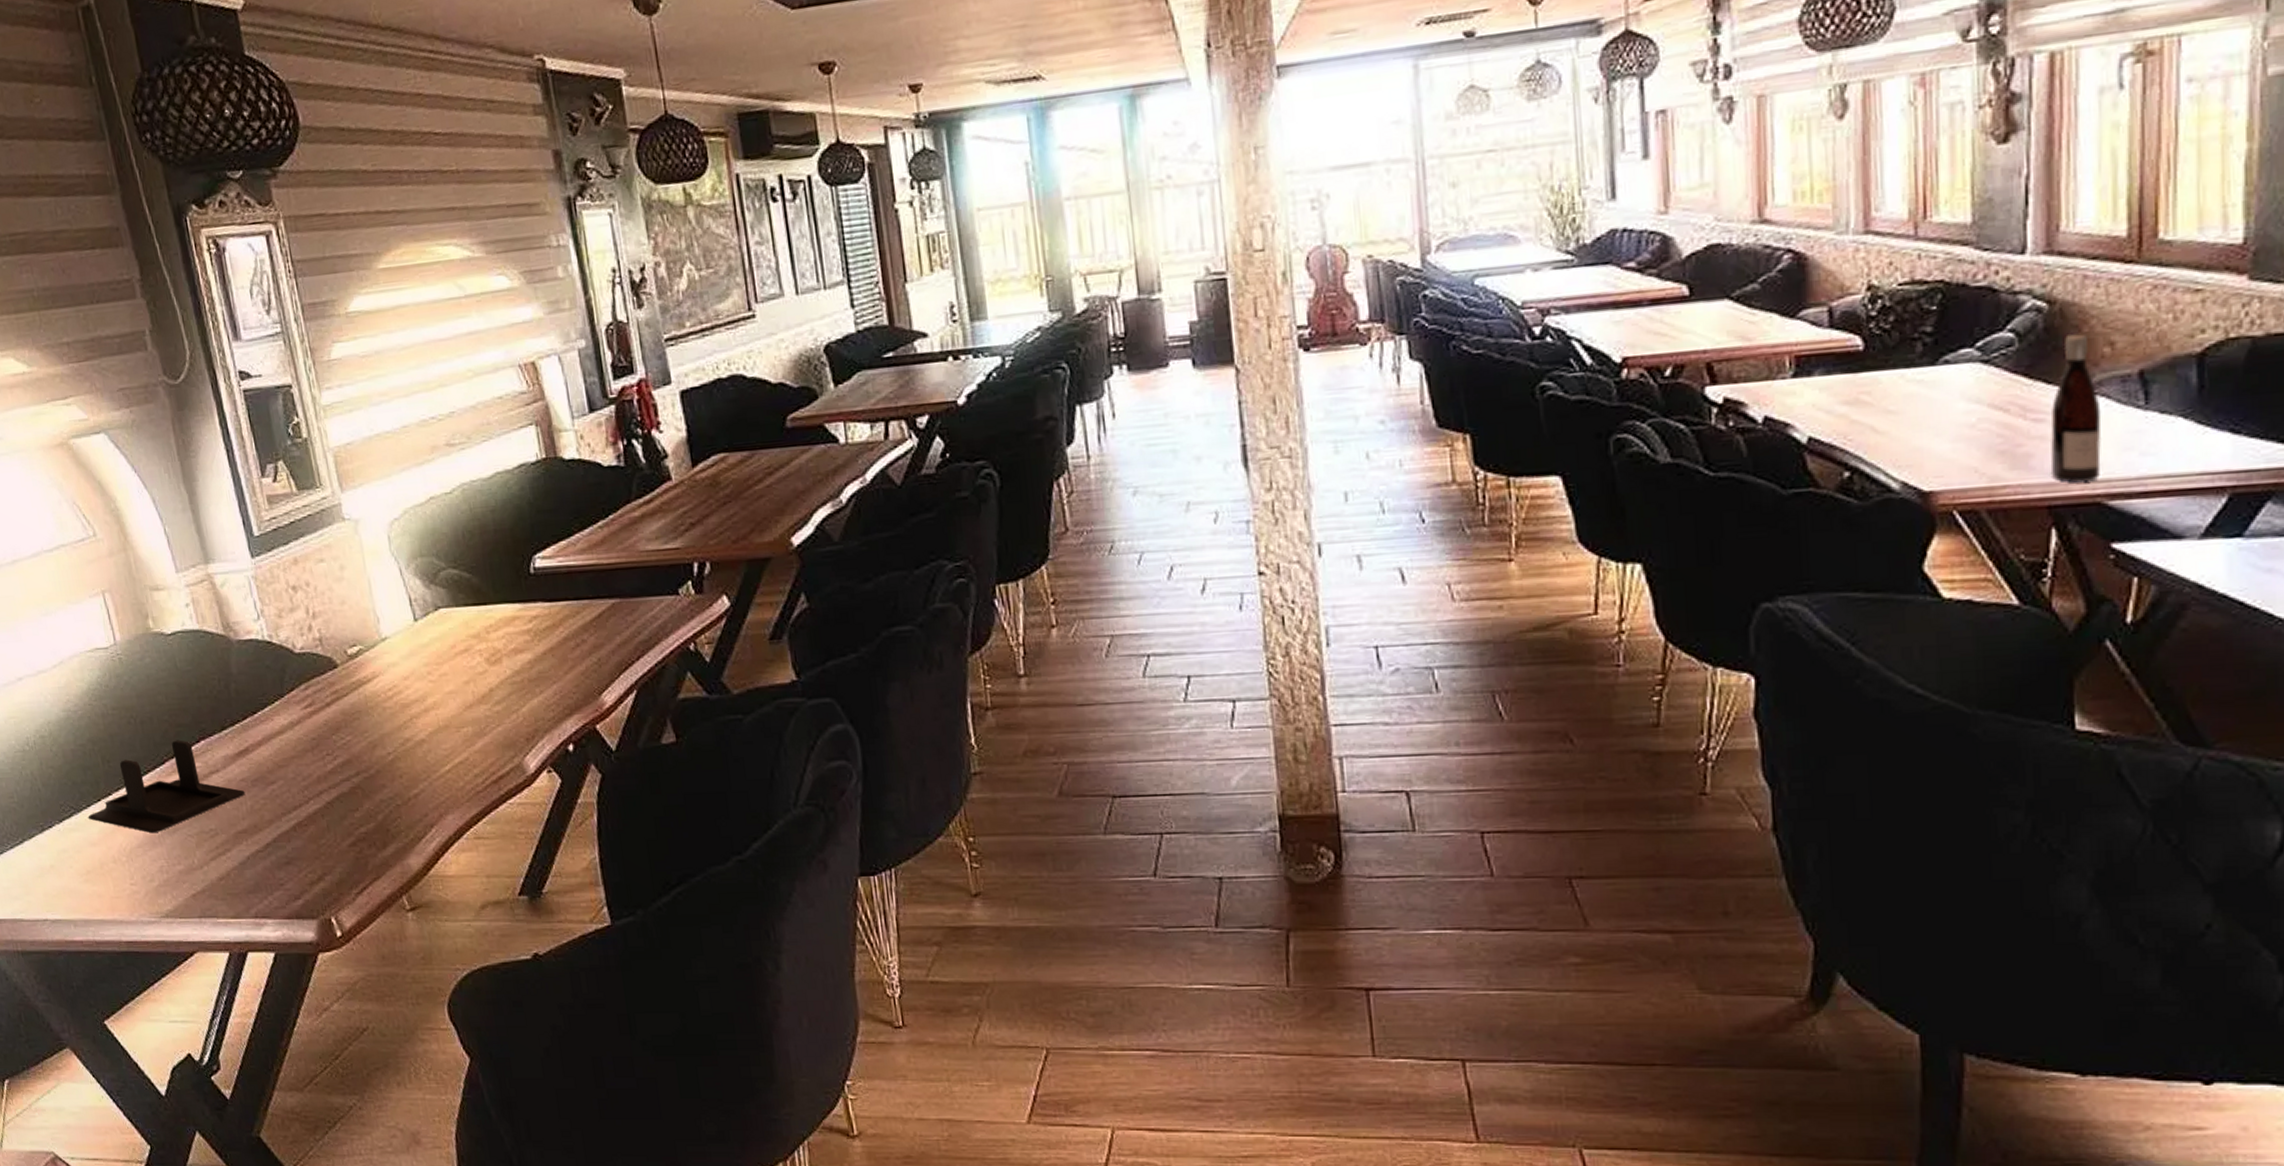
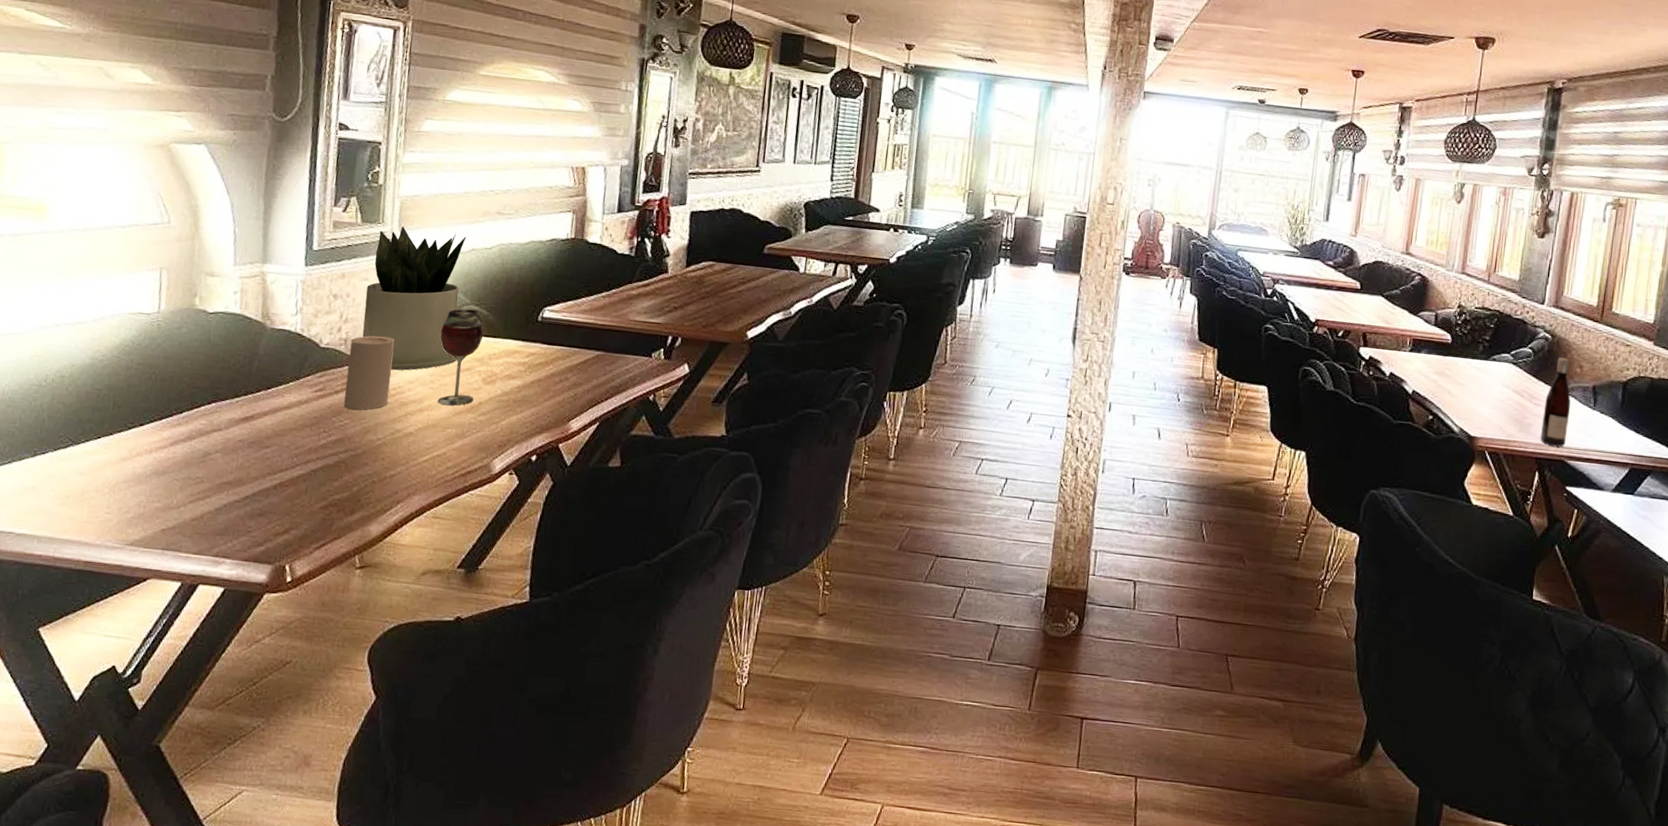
napkin holder: present [88,740,245,834] -> none [83,399,240,473]
planter: none [320,482,450,667] -> present [362,226,467,371]
candle: none [326,626,389,723] -> present [343,335,395,410]
wineglass: none [421,574,483,700] -> present [438,309,484,406]

